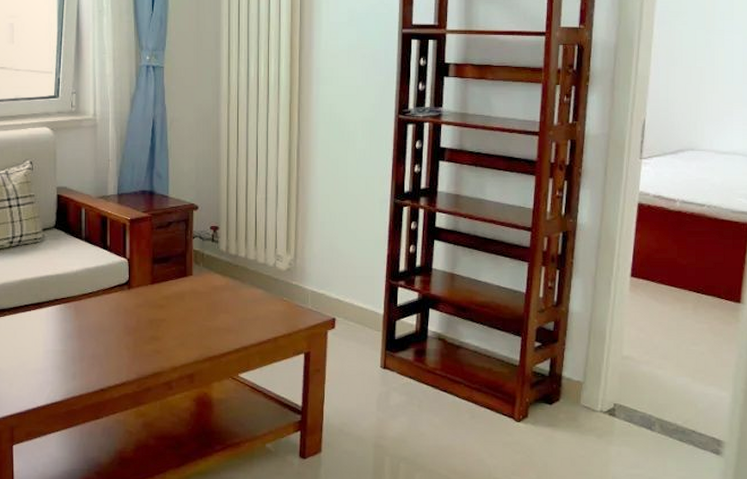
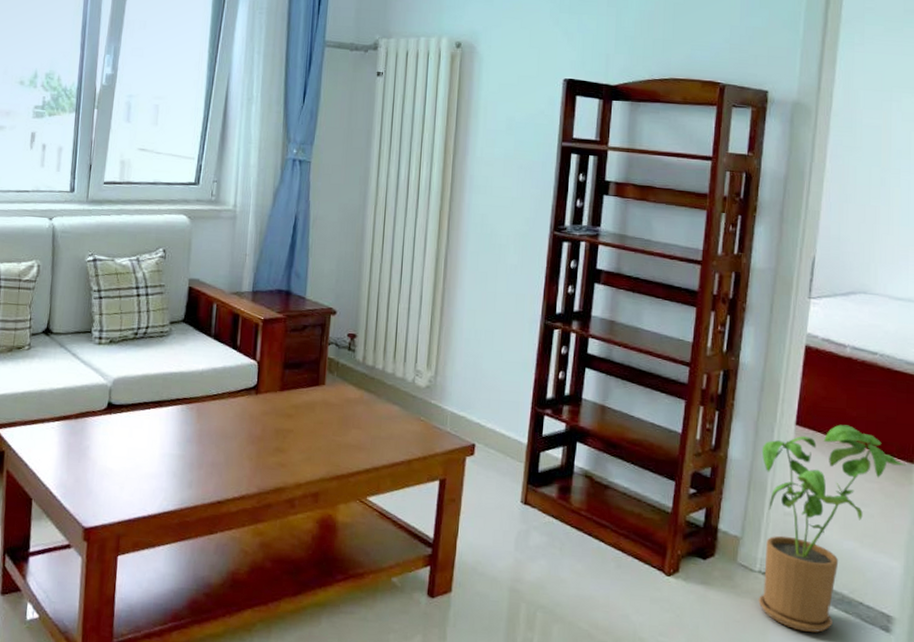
house plant: none [600,273,732,460] -> present [758,424,905,633]

